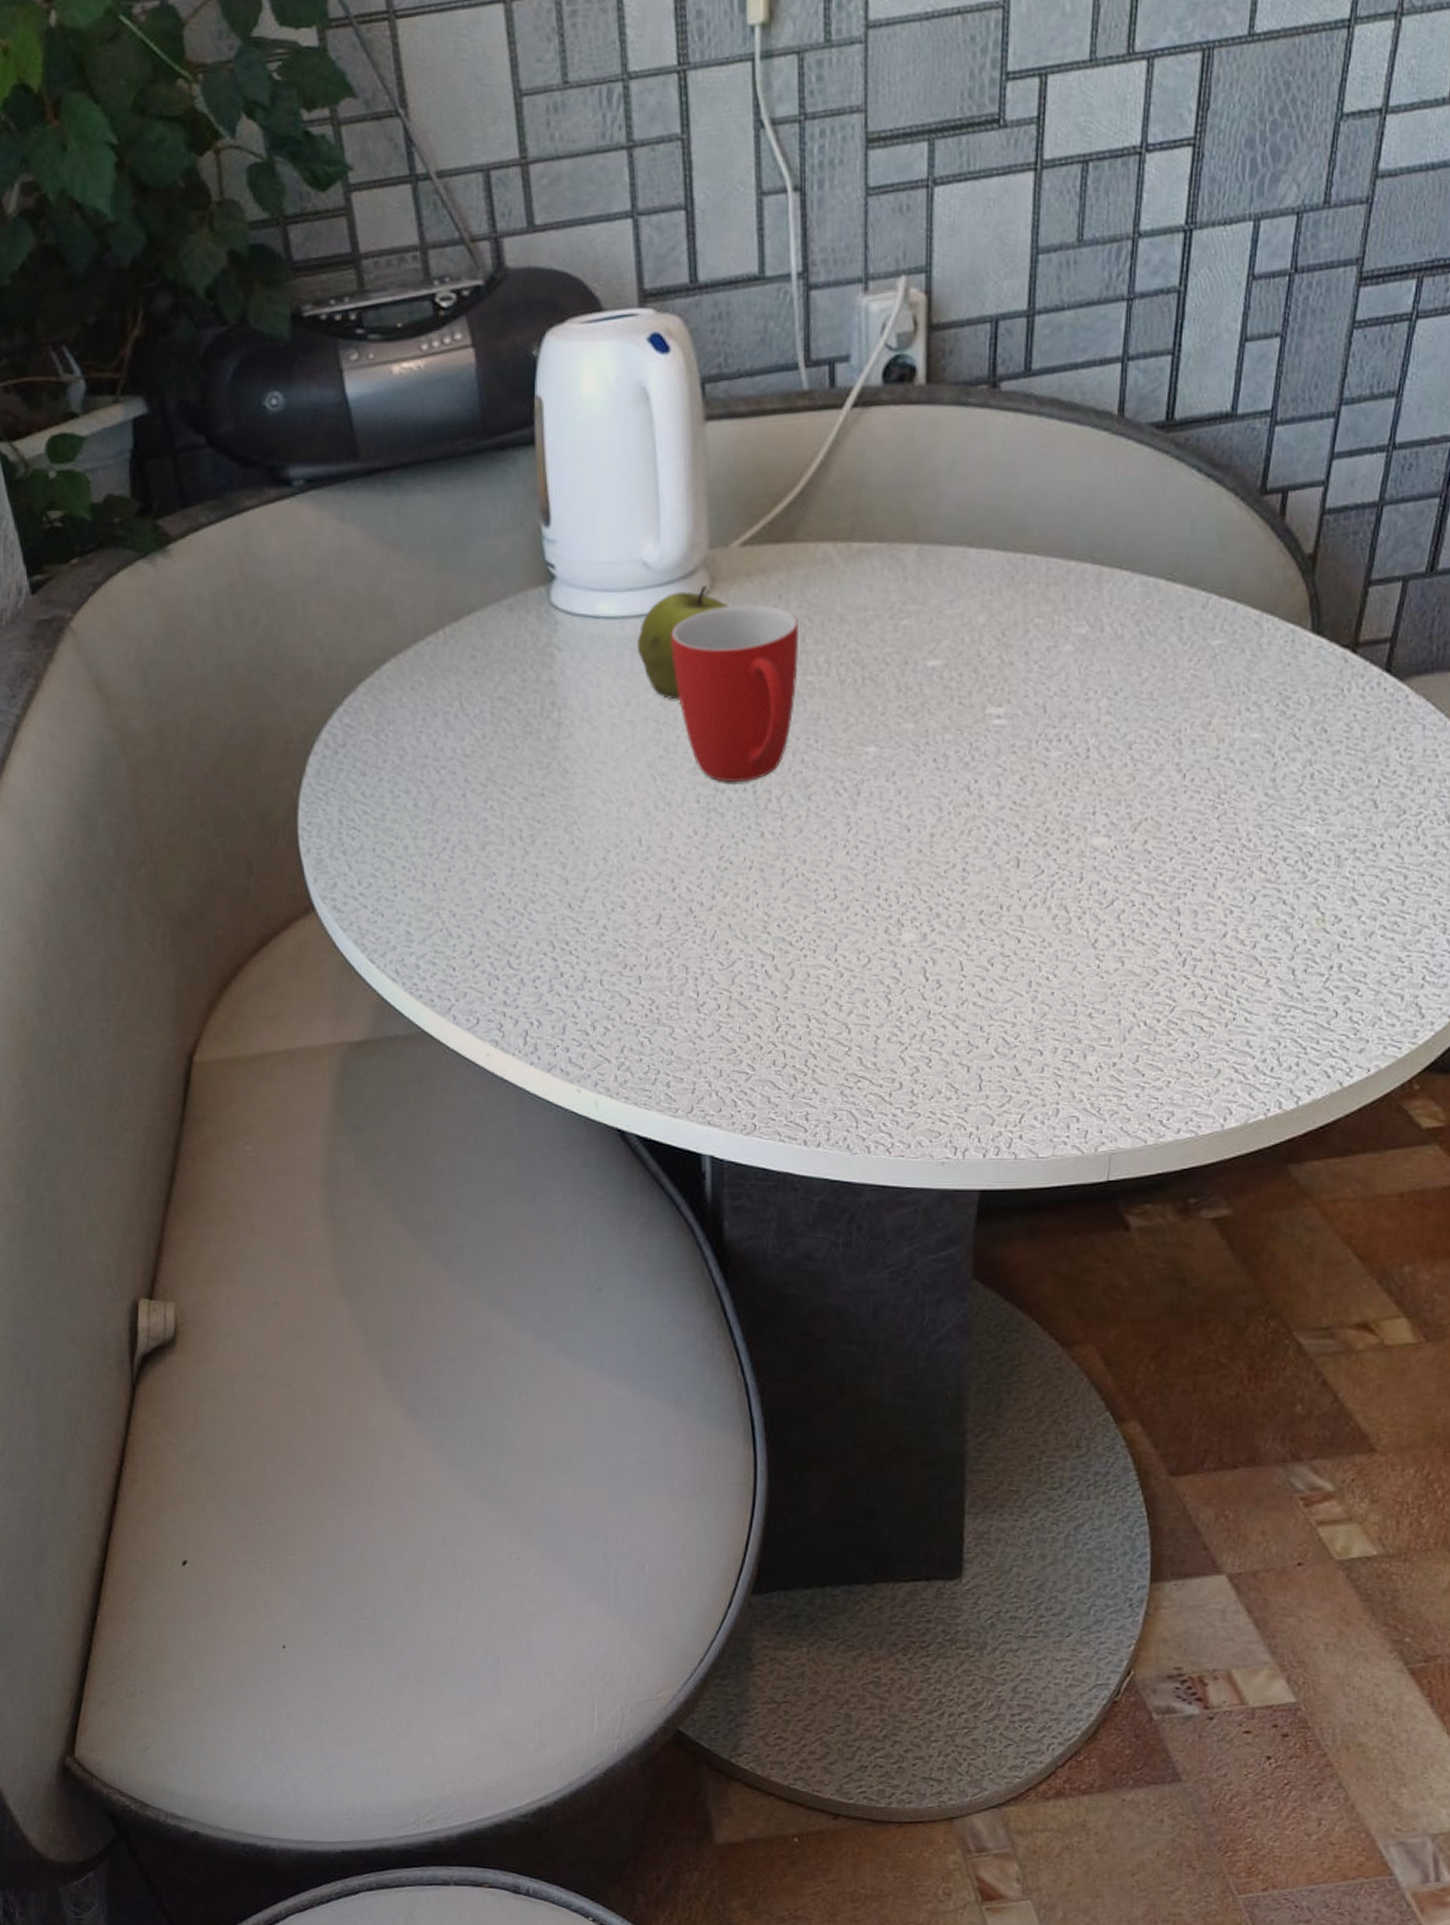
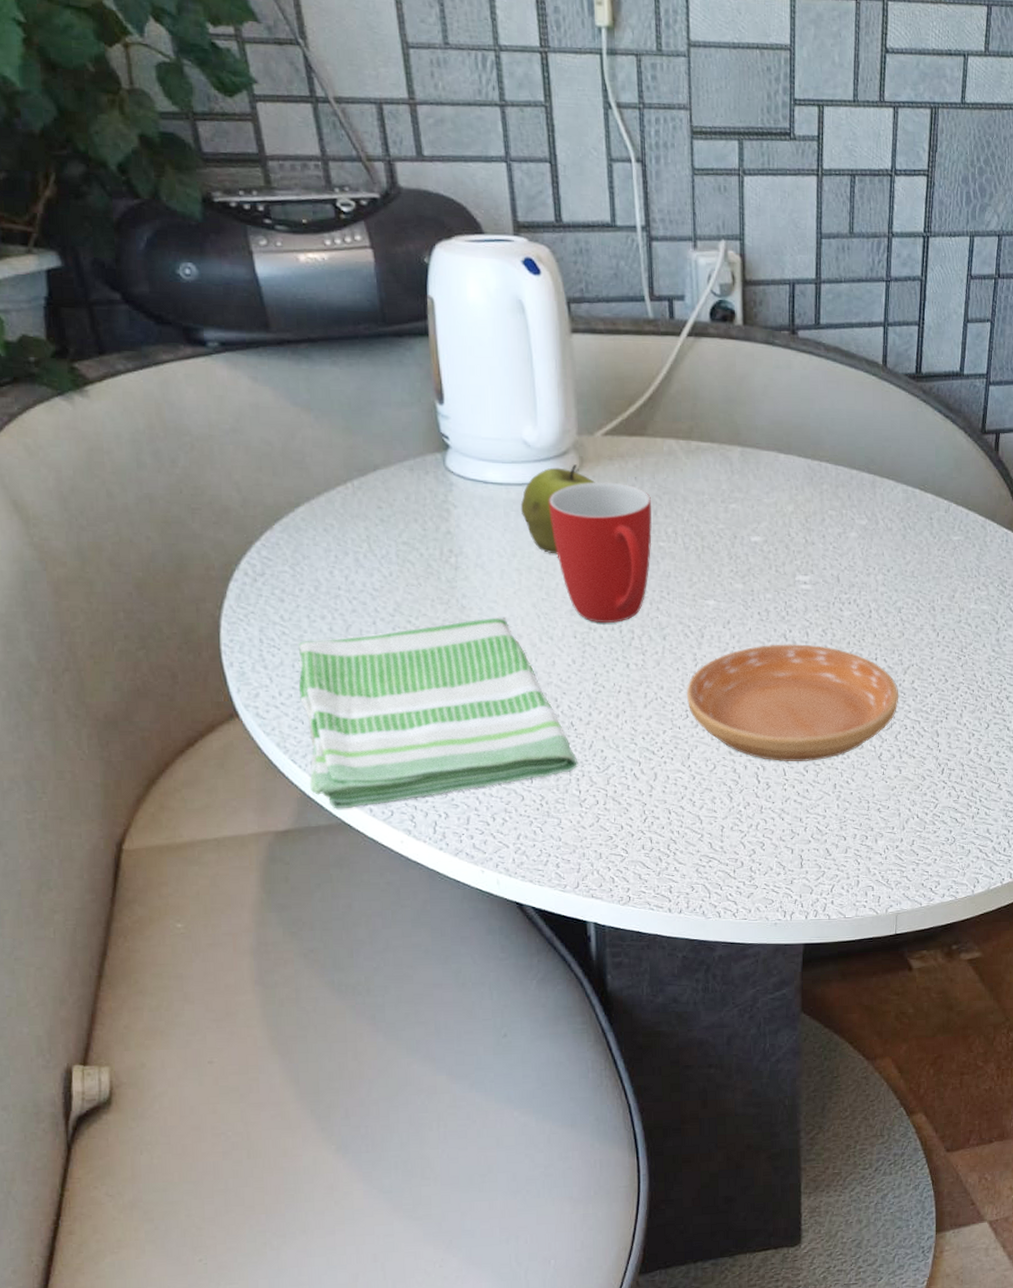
dish towel: none [379,780,697,1016] -> present [298,616,578,809]
saucer: none [835,797,1125,952] -> present [686,644,899,761]

